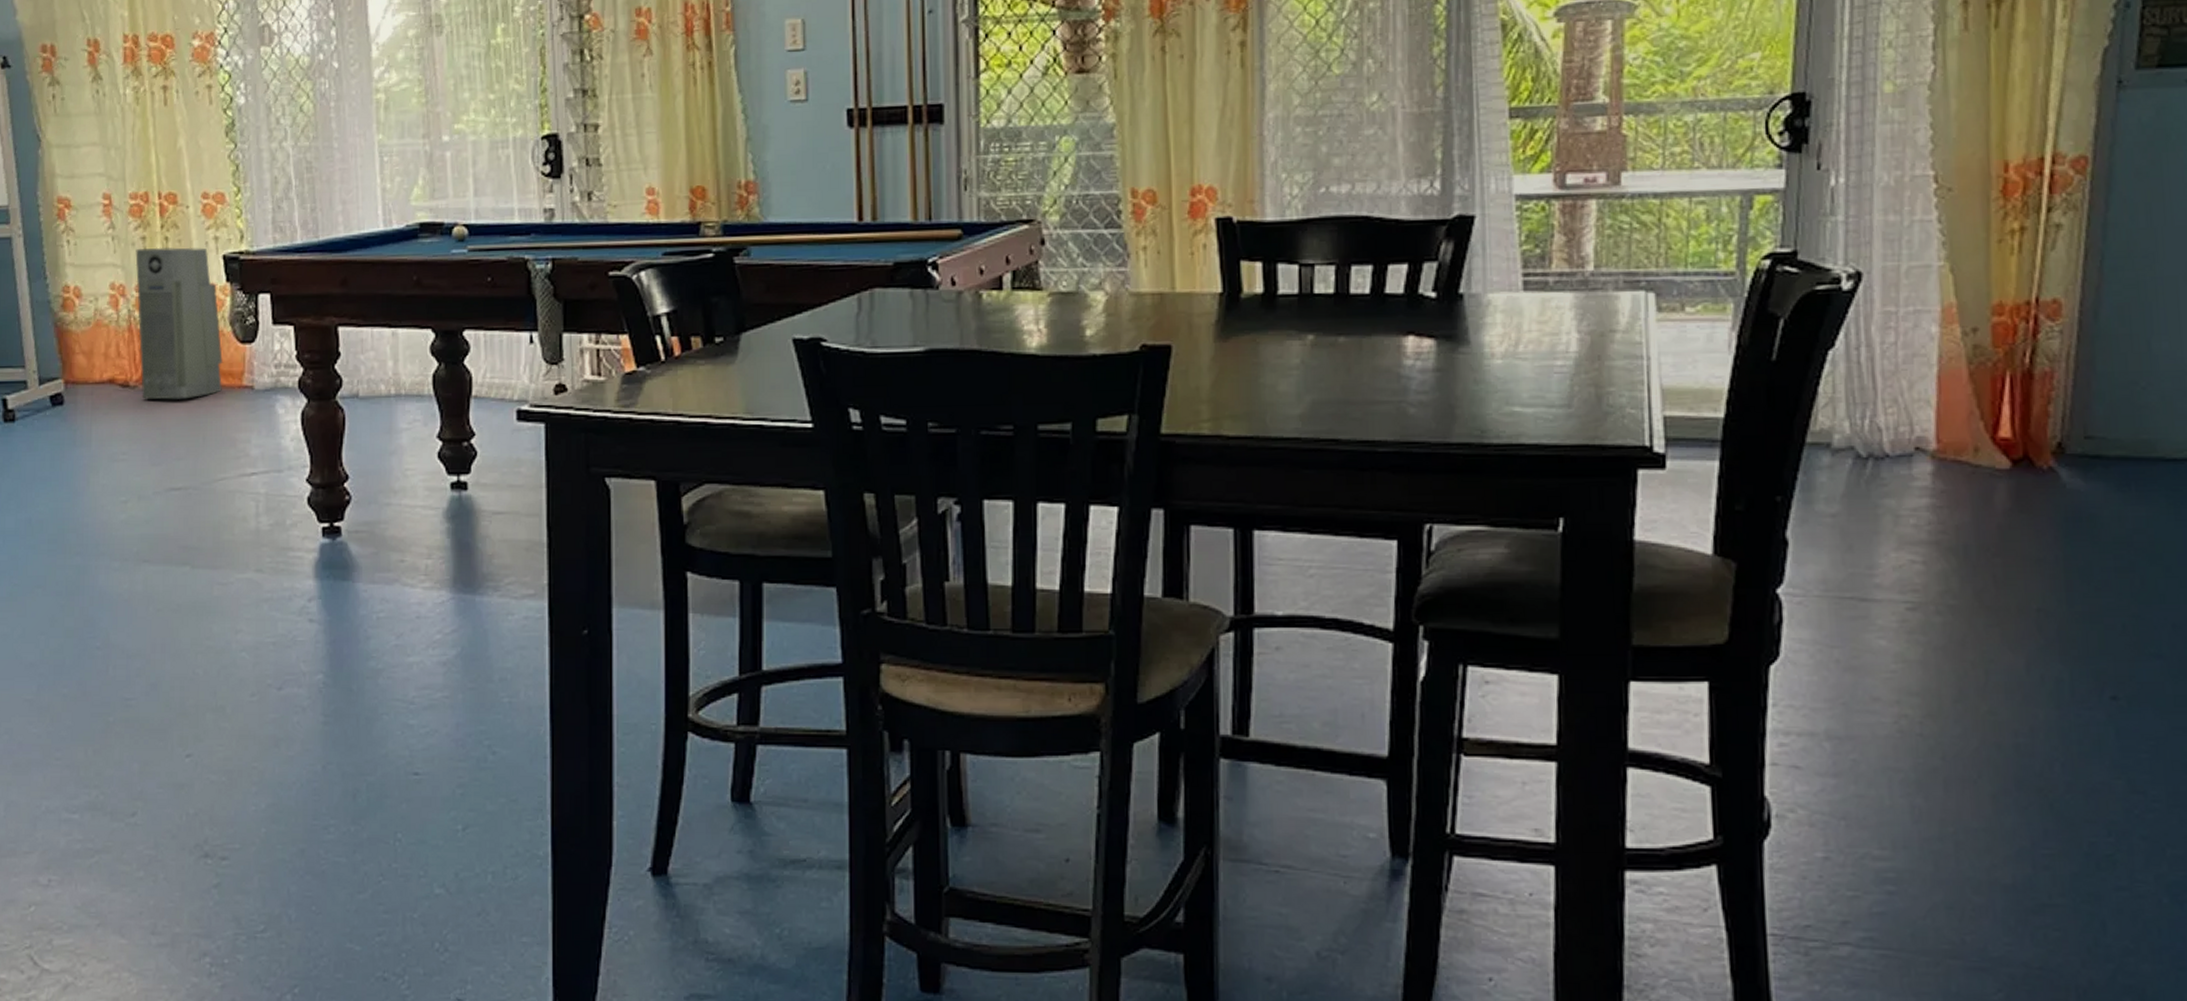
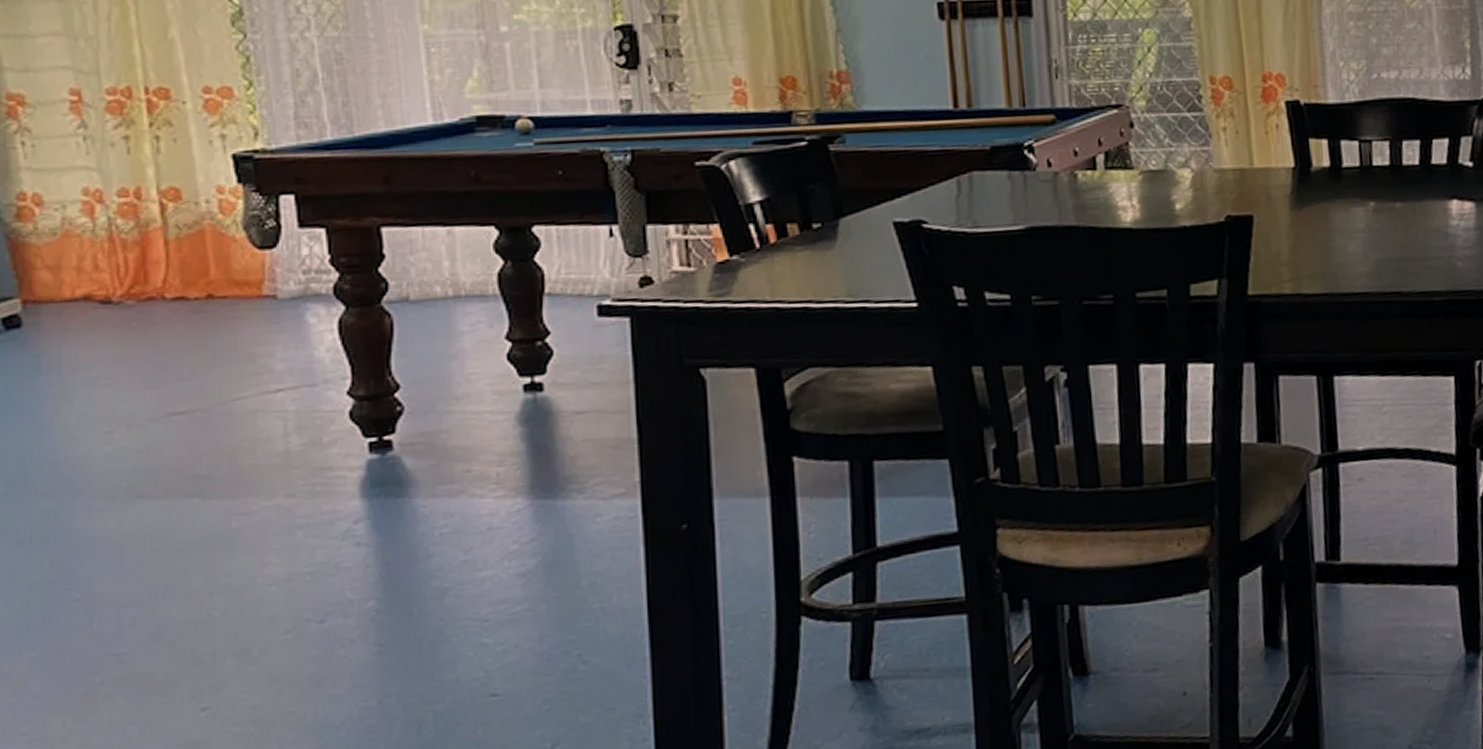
air purifier: present [135,247,223,400] -> none [116,146,236,316]

